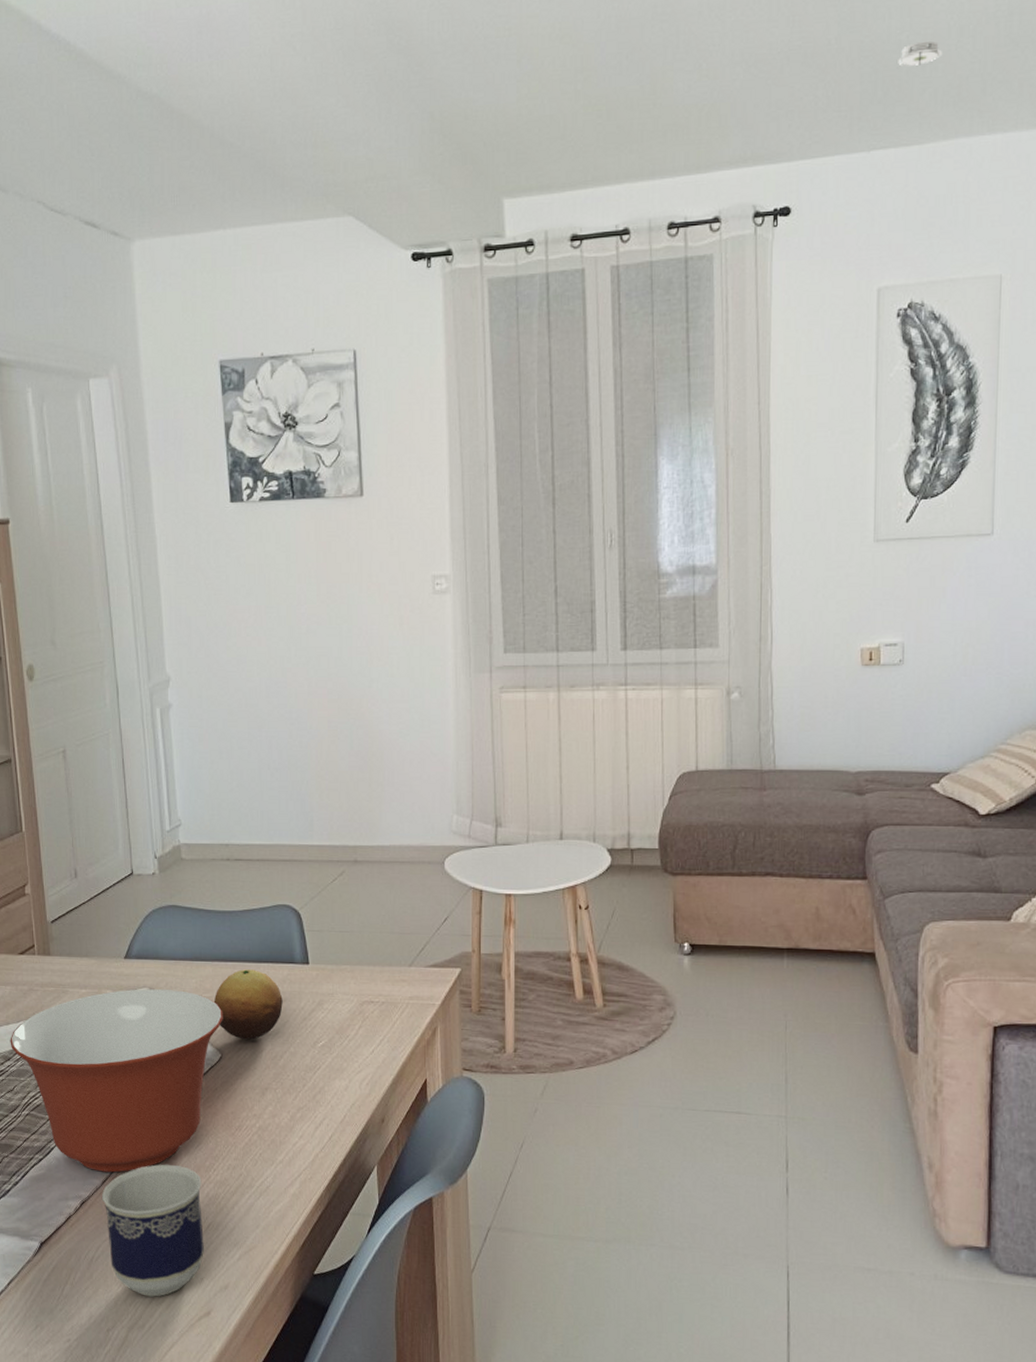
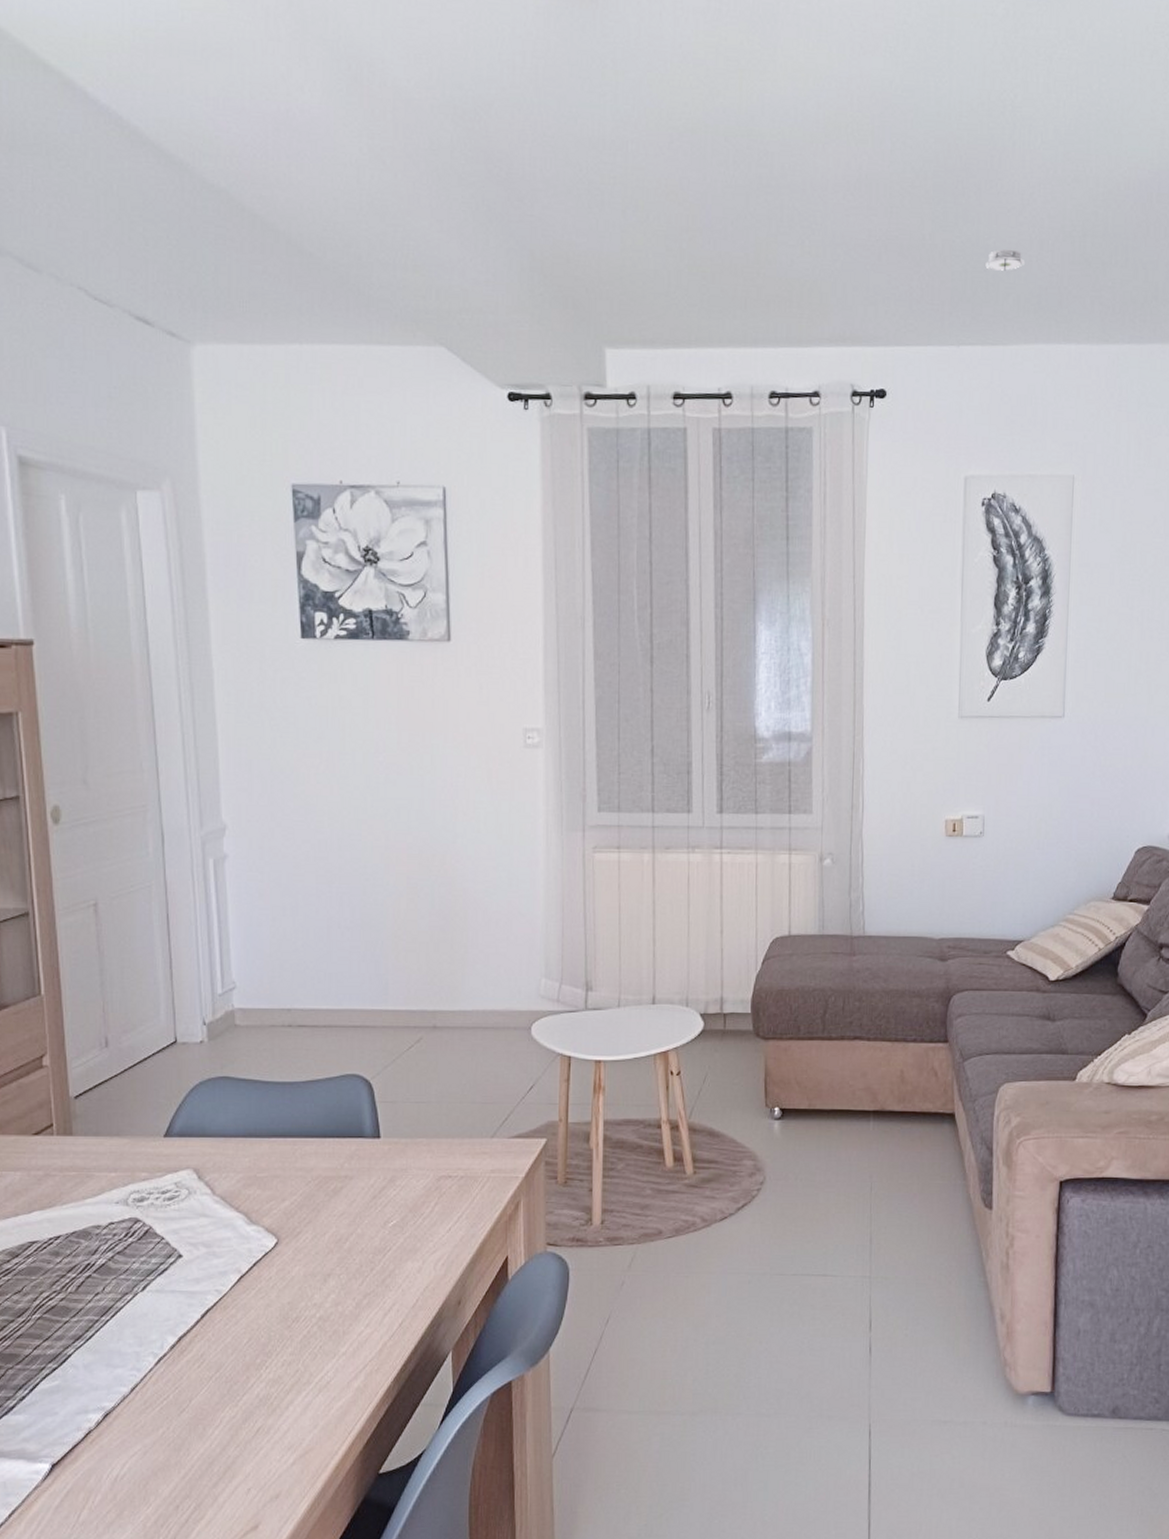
mixing bowl: present [10,989,223,1173] -> none [19,1170,281,1378]
cup: present [102,1164,204,1297] -> none [130,1364,252,1515]
fruit: present [213,969,283,1040] -> none [269,1145,350,1222]

